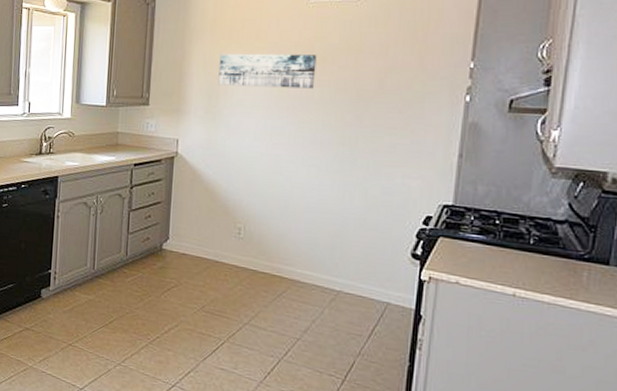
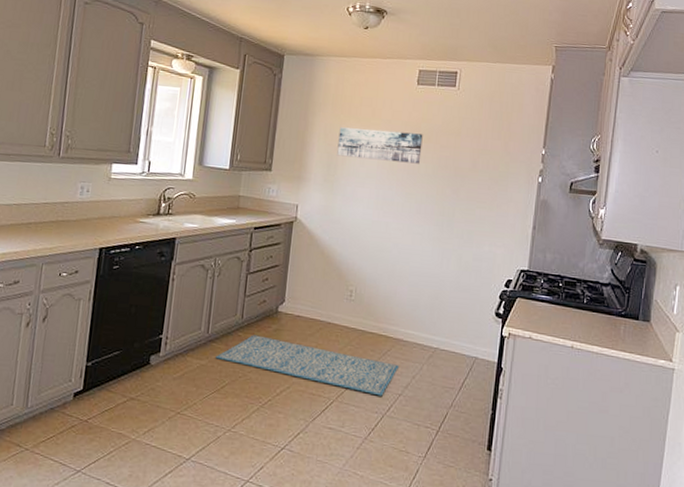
rug: none [102,272,297,340] -> present [215,335,400,396]

